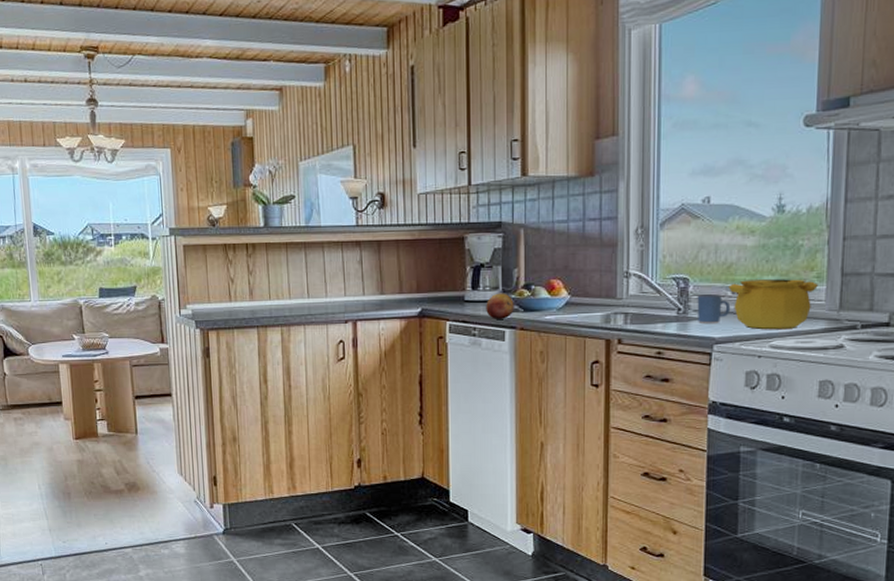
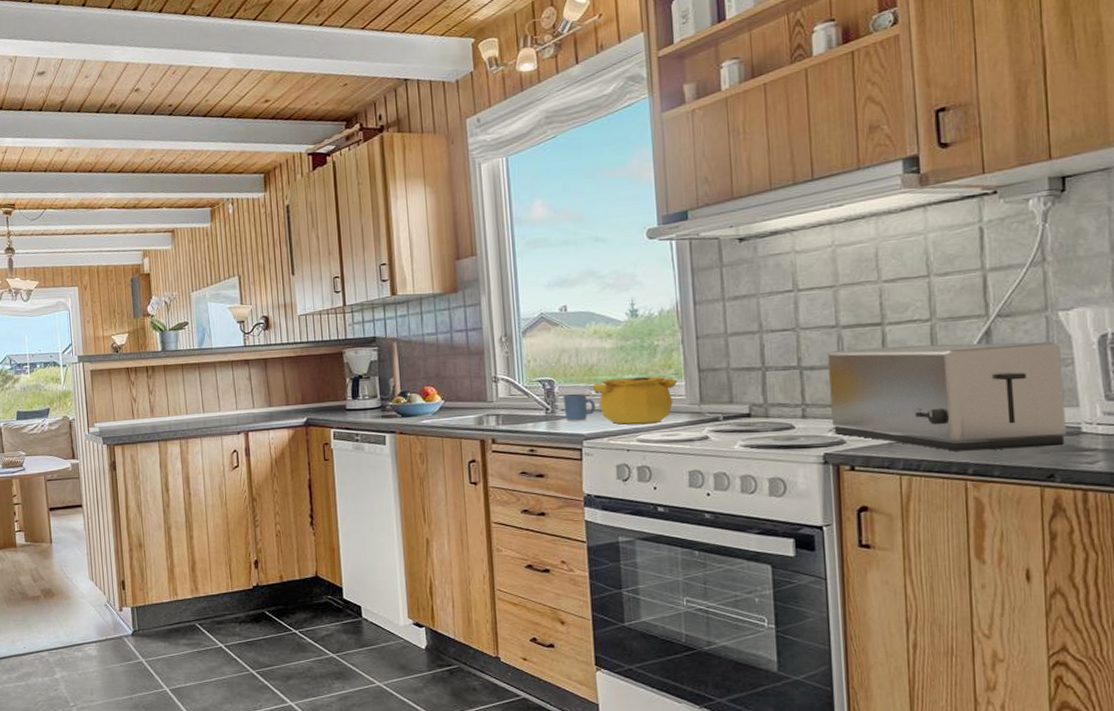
fruit: present [486,293,514,319] -> none [366,401,393,425]

